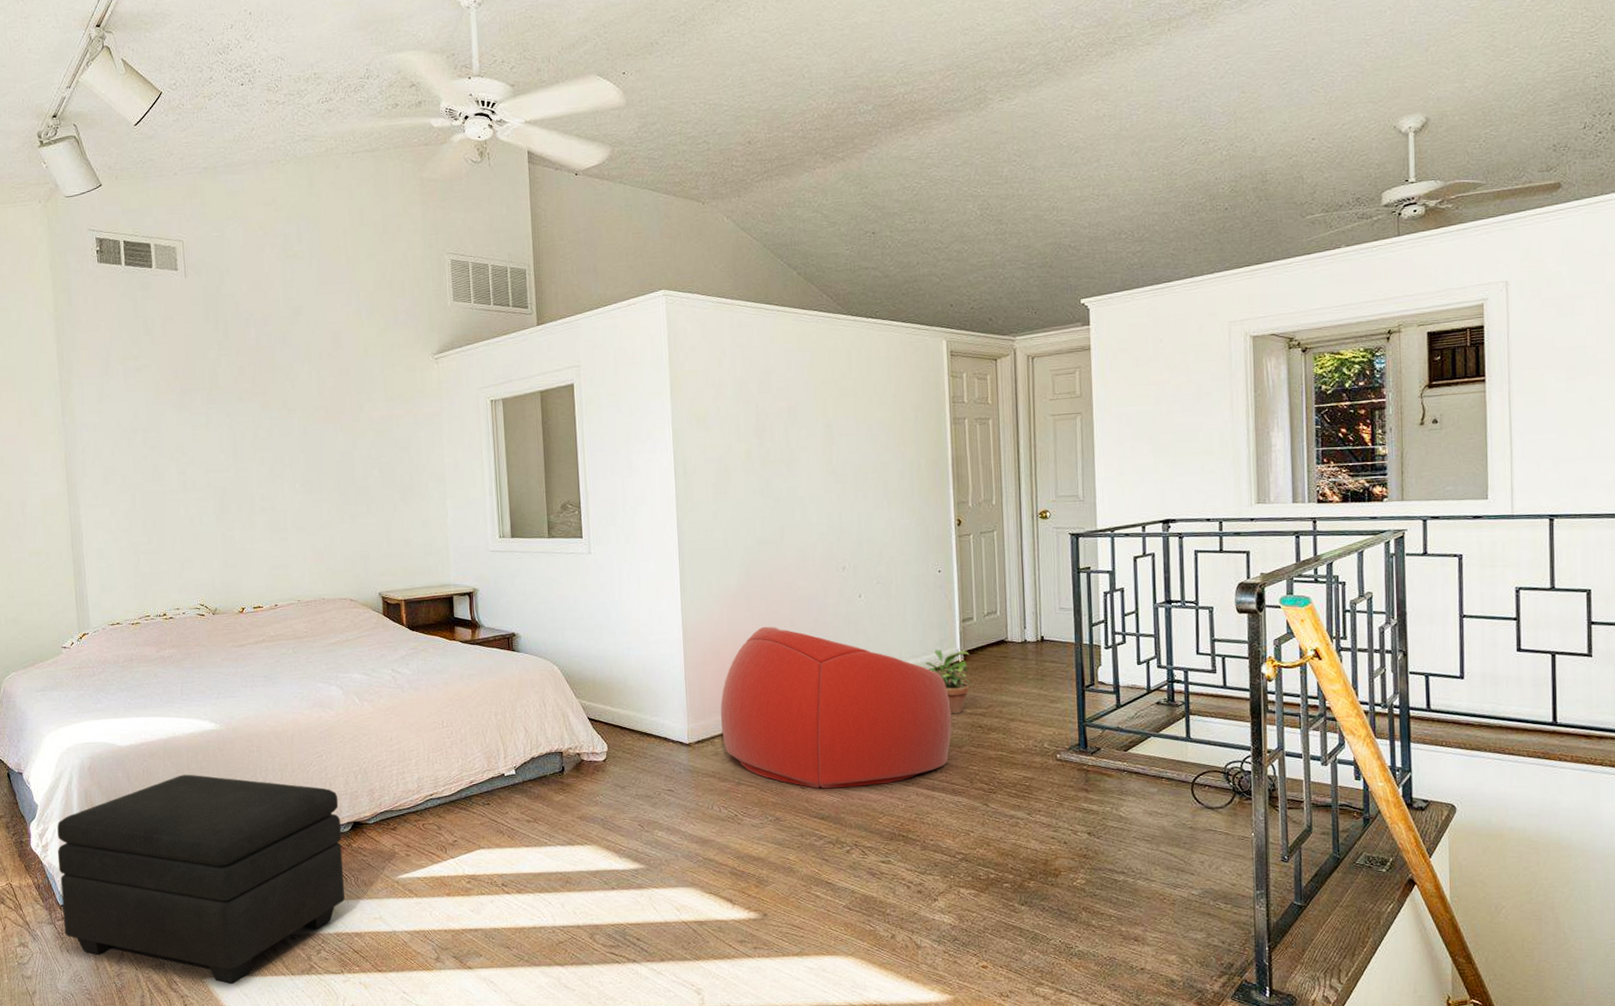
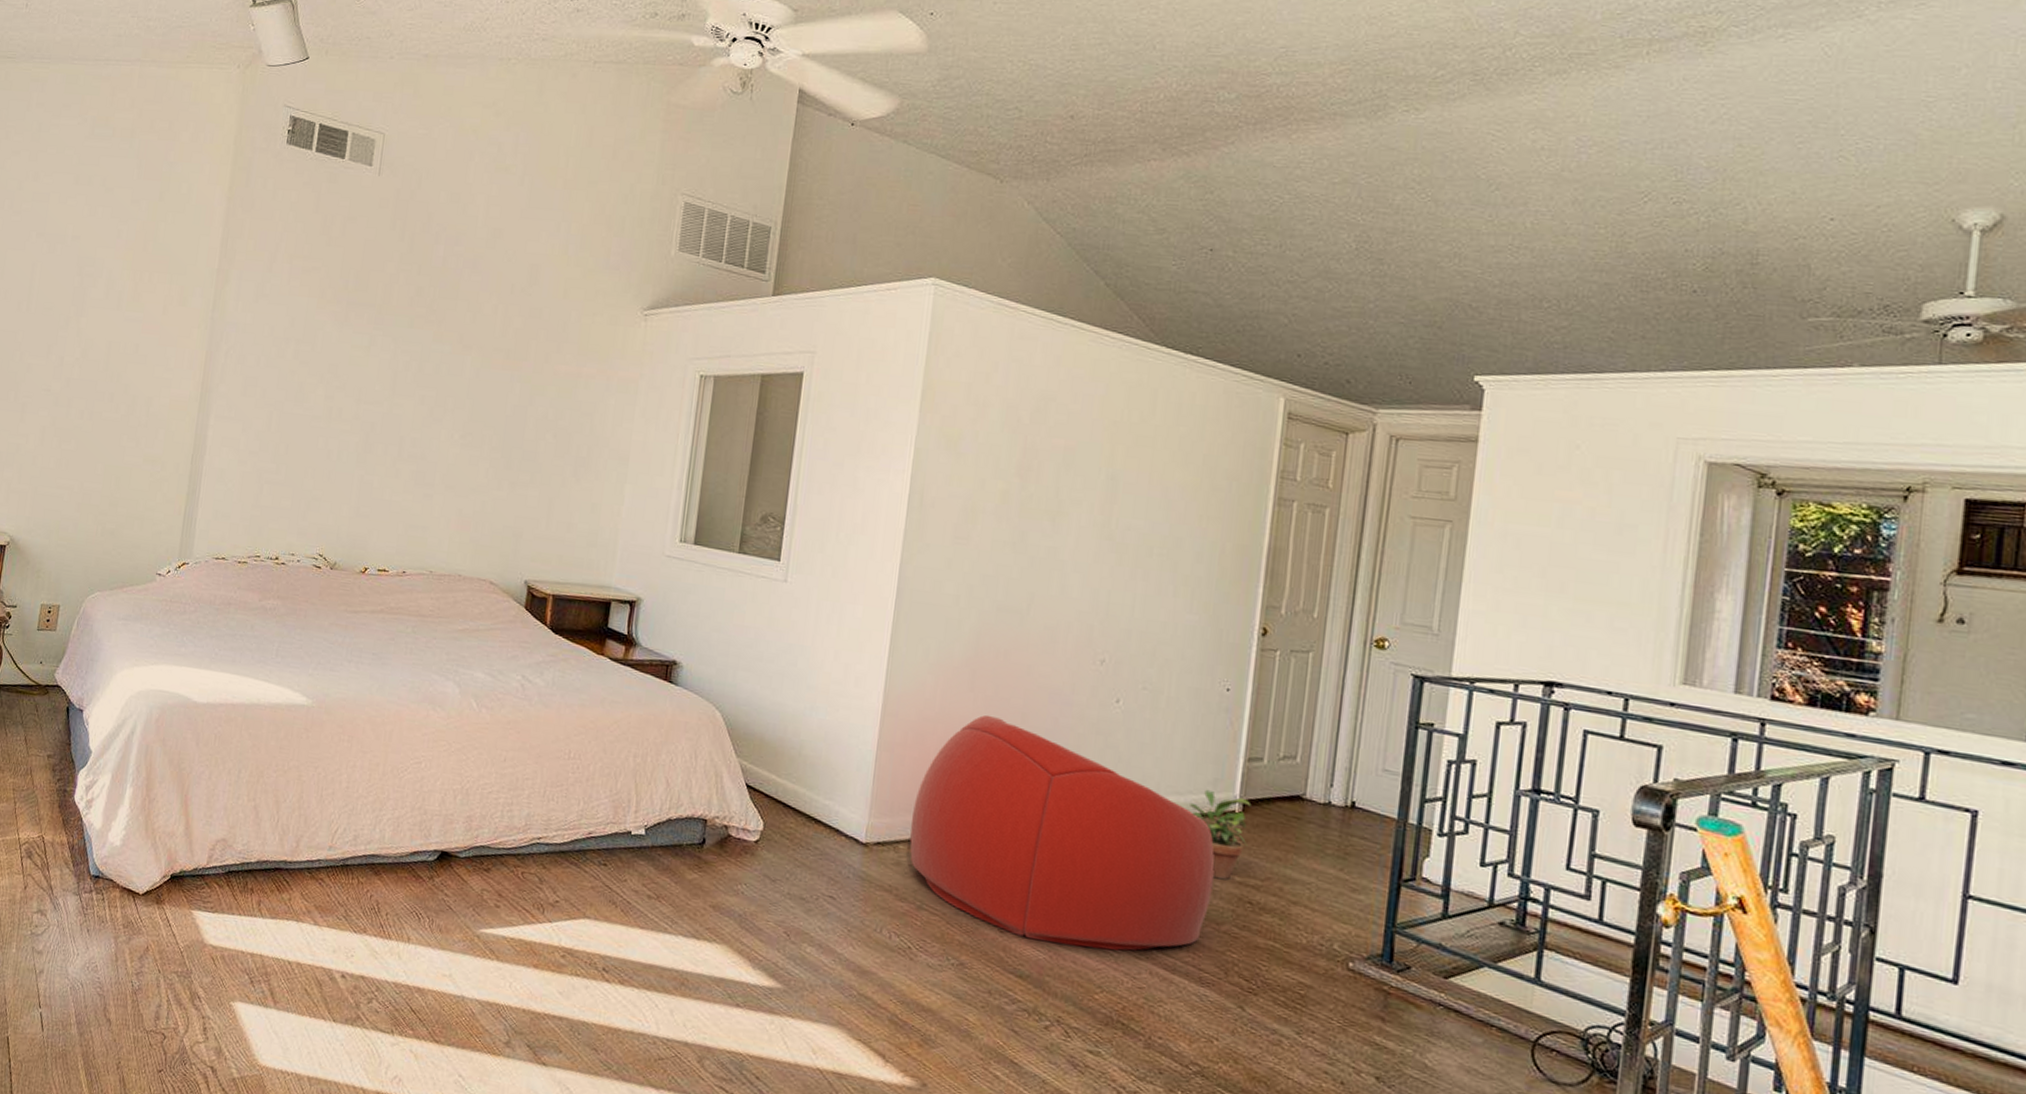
footstool: present [57,774,346,984] -> none [89,750,430,1016]

